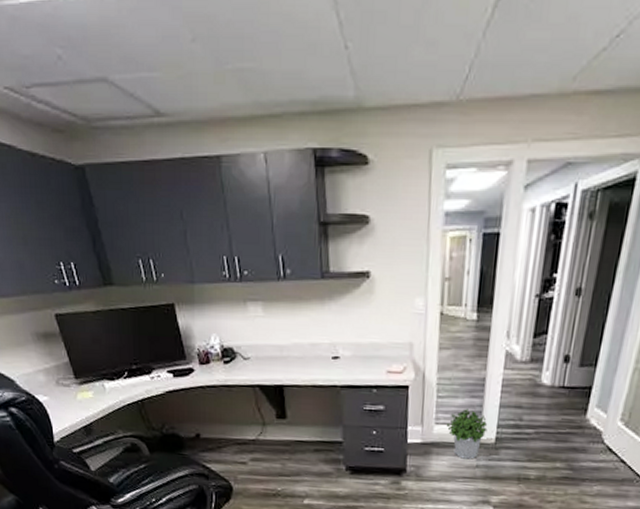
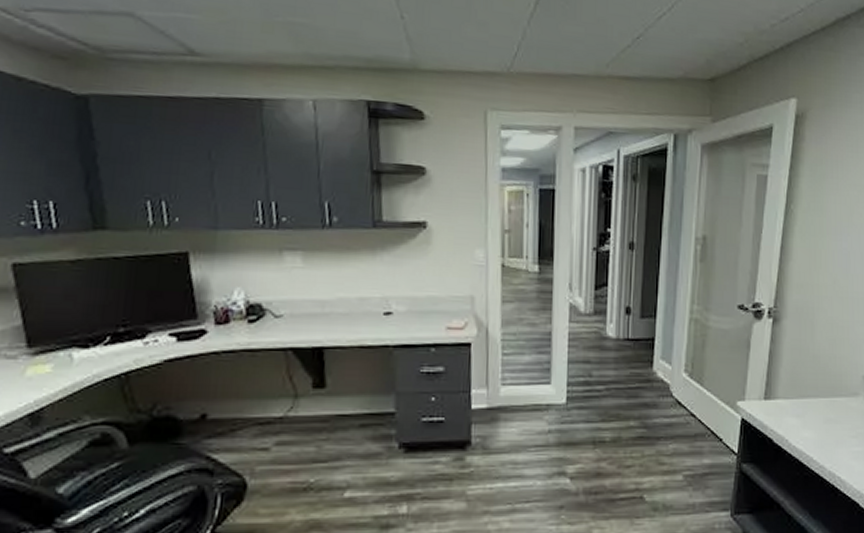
potted plant: present [447,409,488,460] -> none [515,366,558,424]

